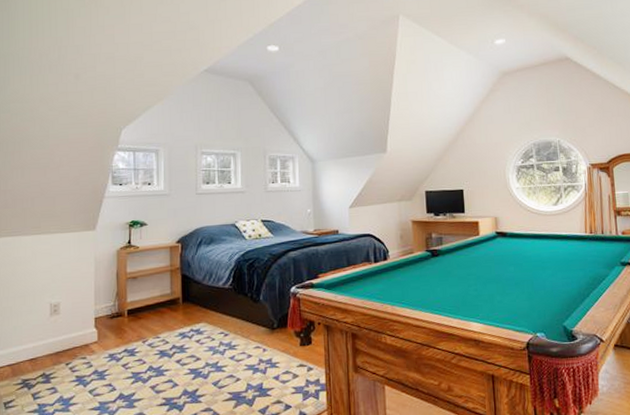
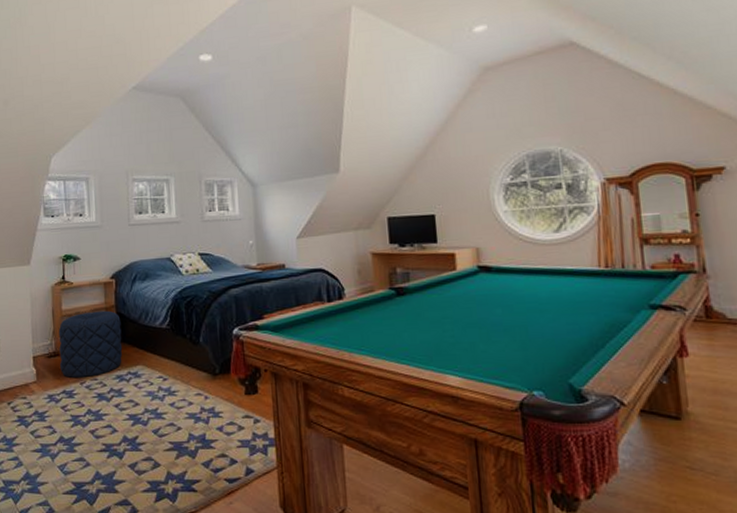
pouf: none [122,272,186,337] -> present [58,310,123,378]

